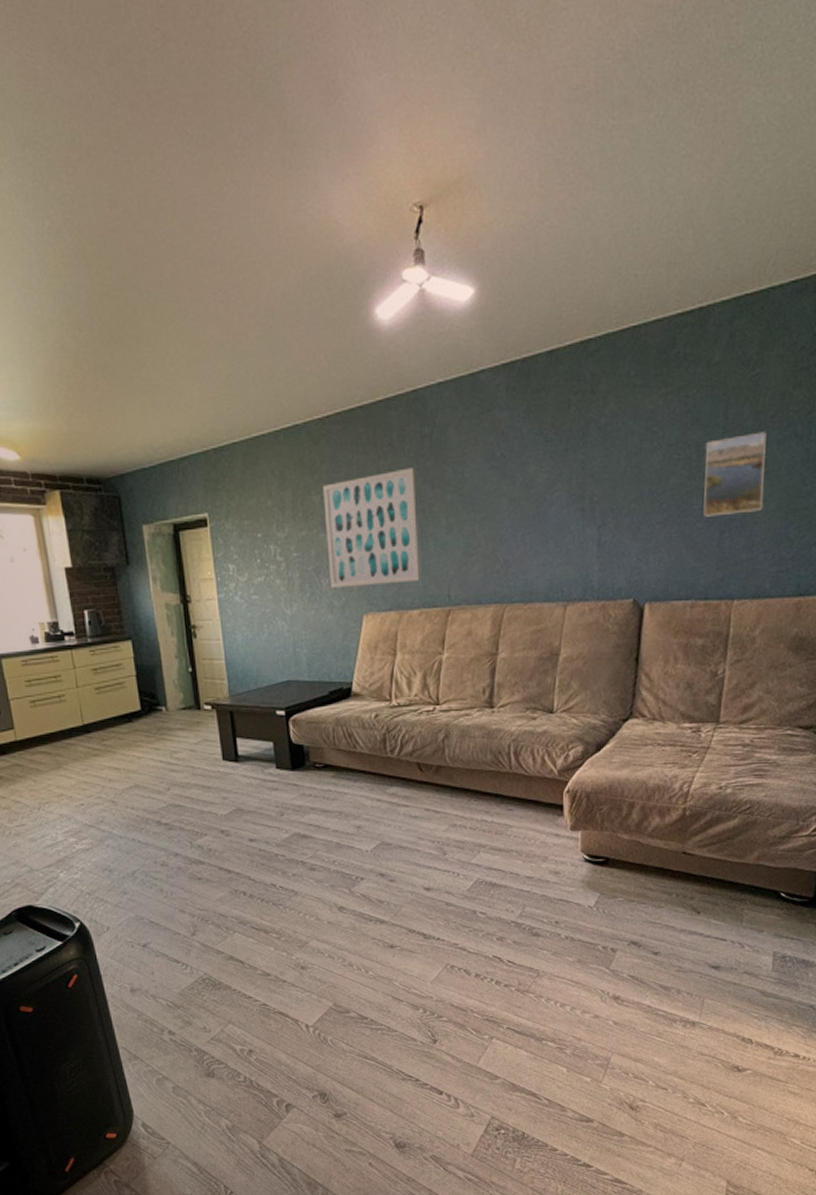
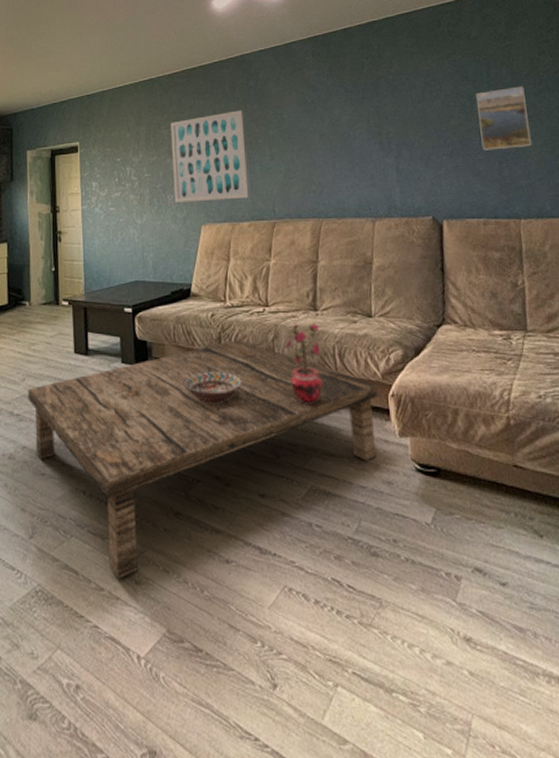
coffee table: none [175,741,553,966] -> present [28,340,378,579]
decorative bowl: none [344,774,409,806] -> present [183,372,242,404]
potted plant: none [455,721,496,803] -> present [284,322,323,404]

